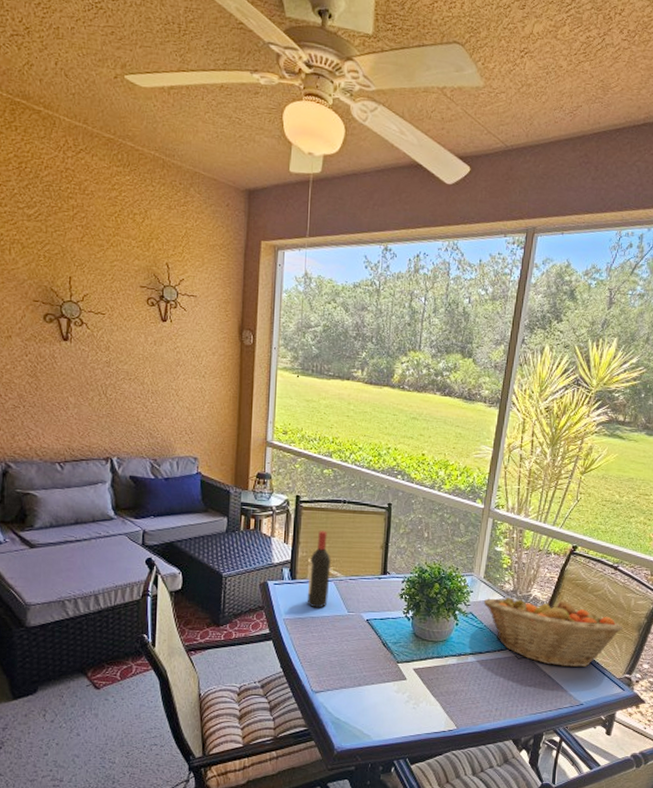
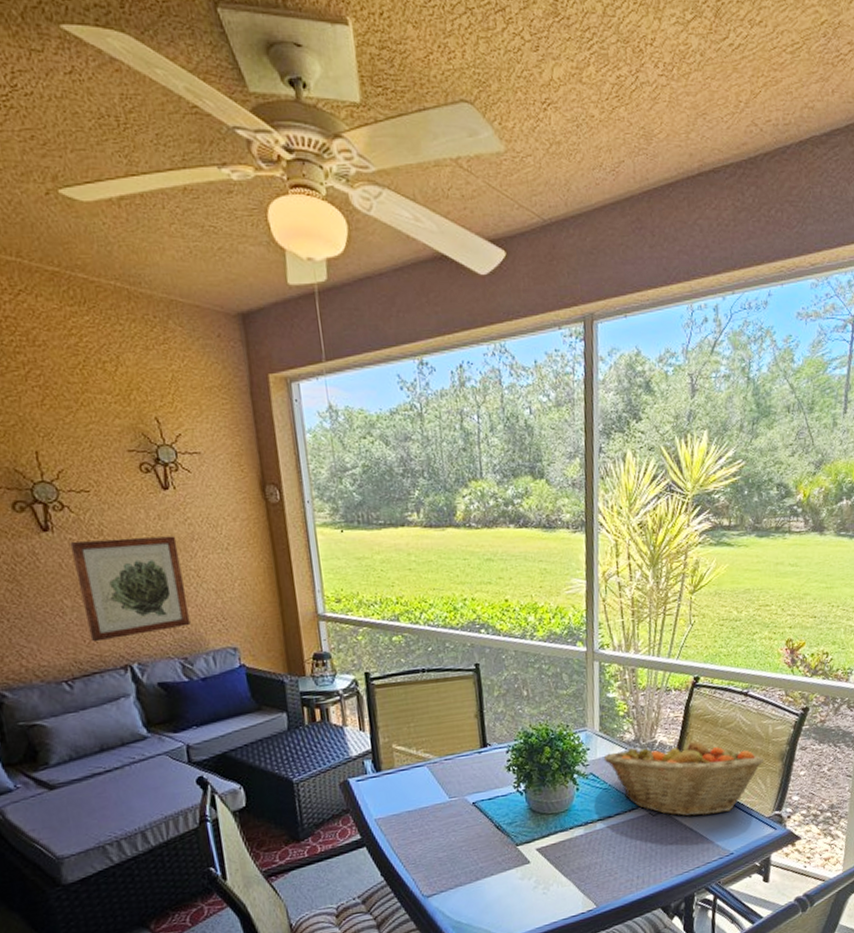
wall art: none [82,351,165,435] -> present [70,536,191,642]
wine bottle: present [307,530,331,608] -> none [394,708,424,801]

